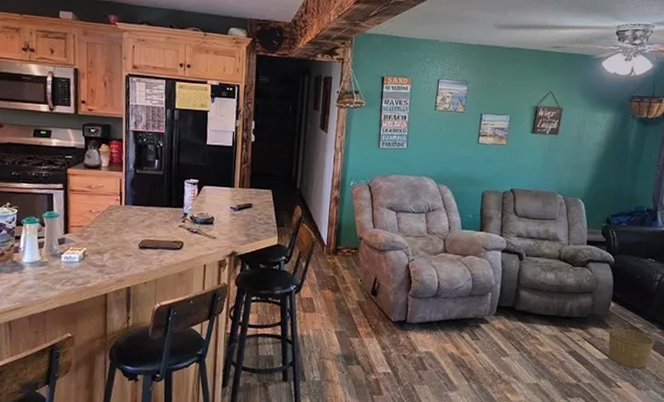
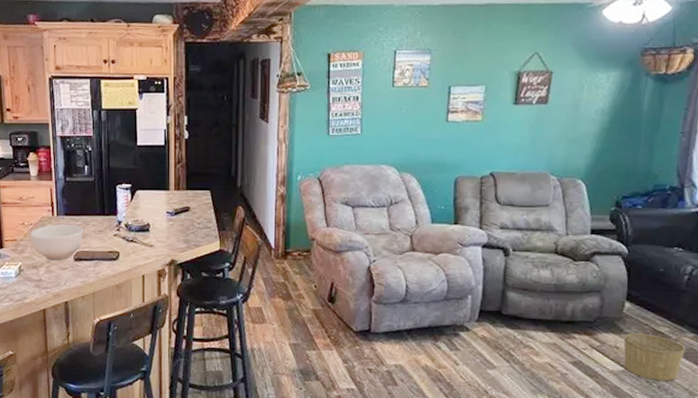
kettle: present [83,140,103,169] -> none [12,149,32,179]
bowl: none [97,213,150,248] -> present [30,224,84,261]

